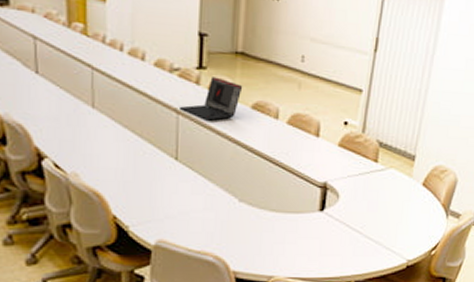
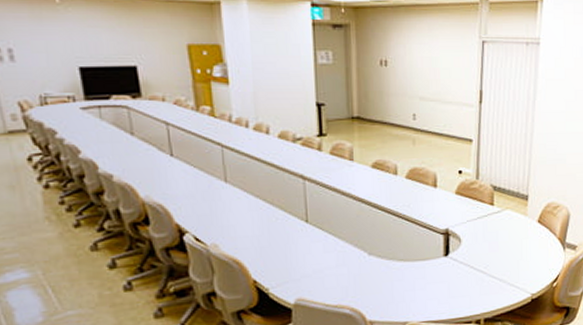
laptop: present [180,77,243,121] -> none [306,142,362,183]

